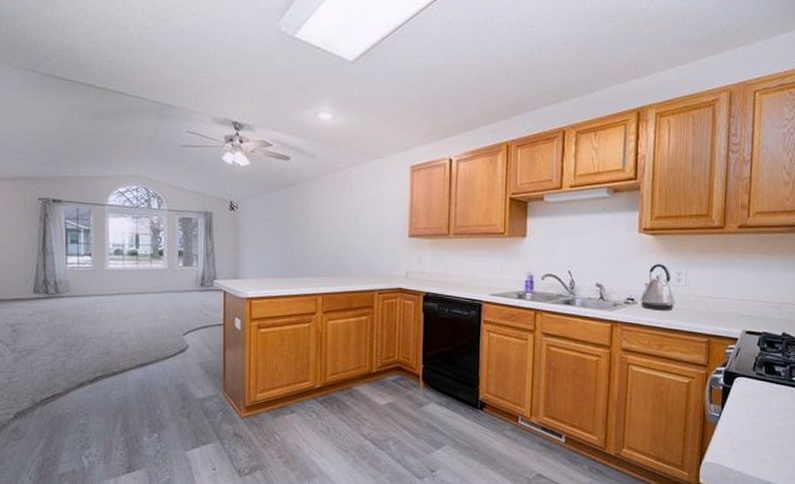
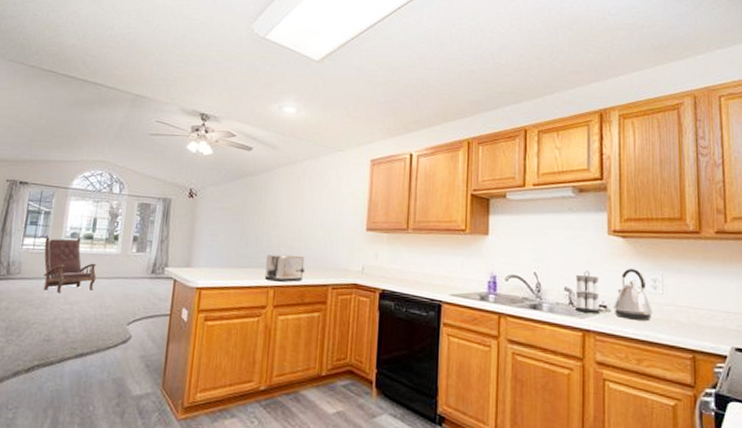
armchair: none [88,254,146,309] -> present [43,237,97,294]
toaster: none [312,263,352,289] -> present [264,254,306,282]
spice rack: none [605,267,629,306] -> present [575,270,599,313]

